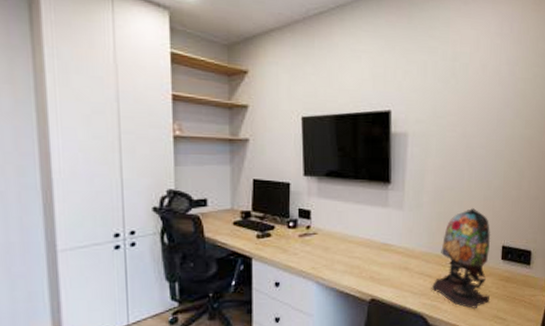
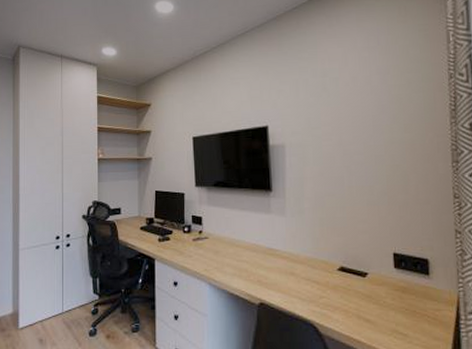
table lamp: present [431,207,491,309] -> none [319,213,386,320]

